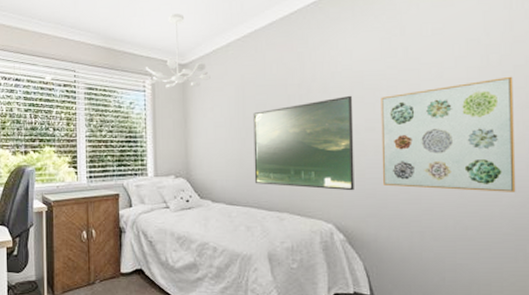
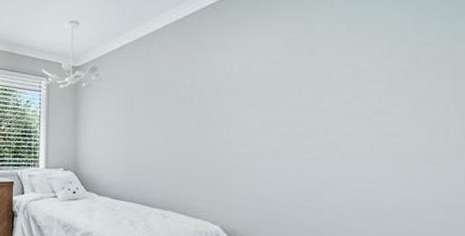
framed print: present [253,95,354,191] -> none [140,97,249,195]
wall art: present [381,76,516,192] -> none [278,79,452,209]

